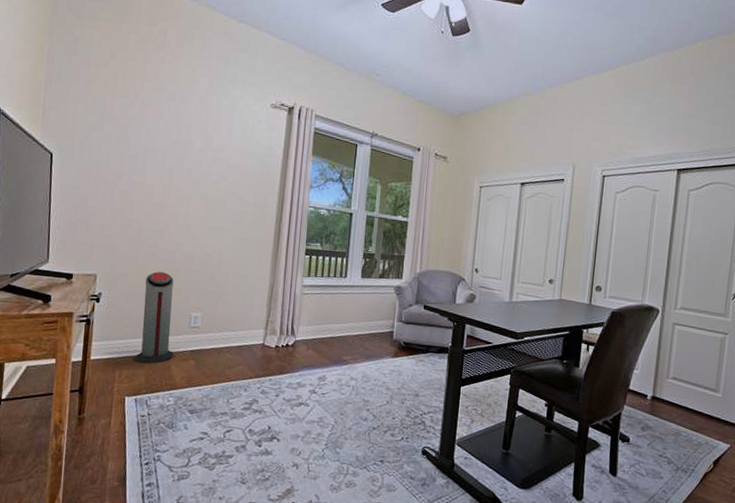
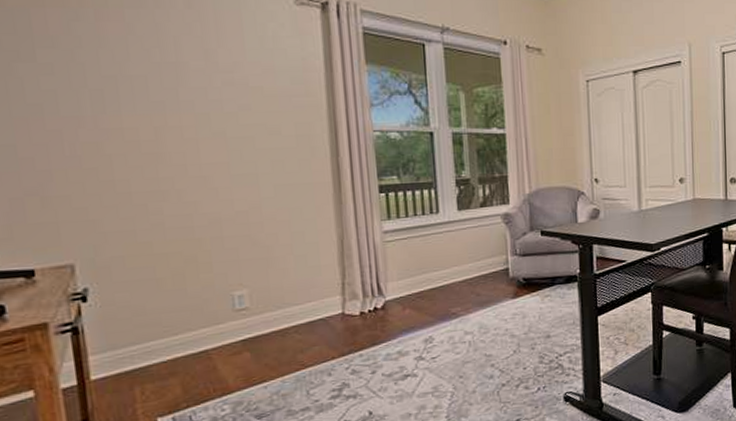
air purifier: present [135,271,174,364] -> none [153,245,219,371]

